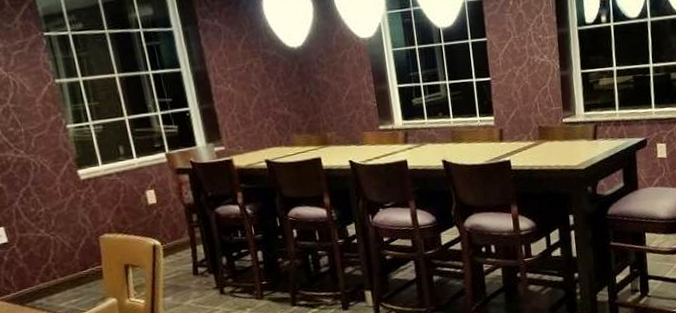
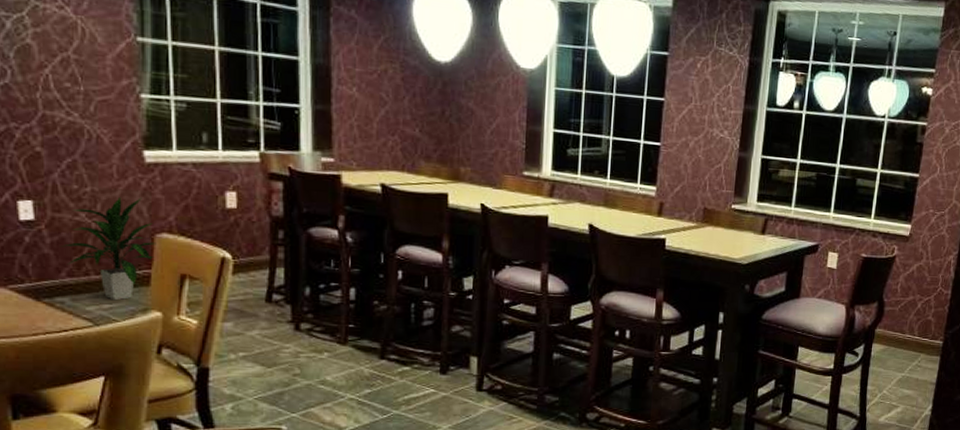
indoor plant: none [31,209,103,295] -> present [60,196,156,300]

